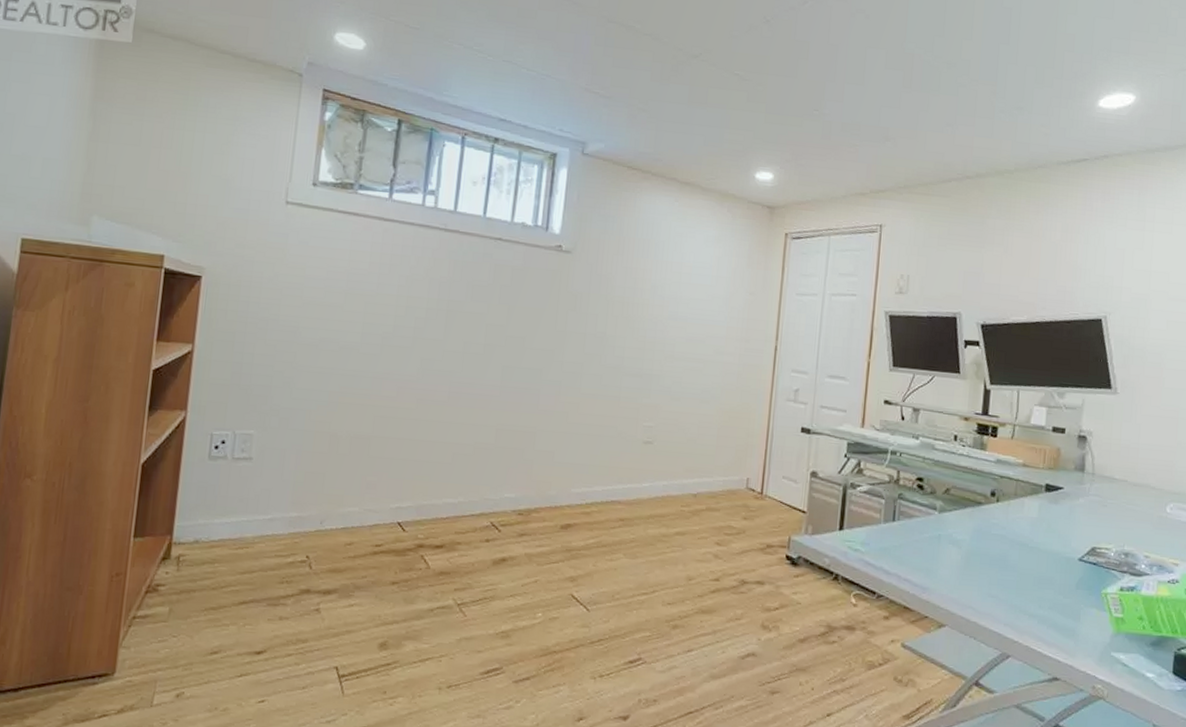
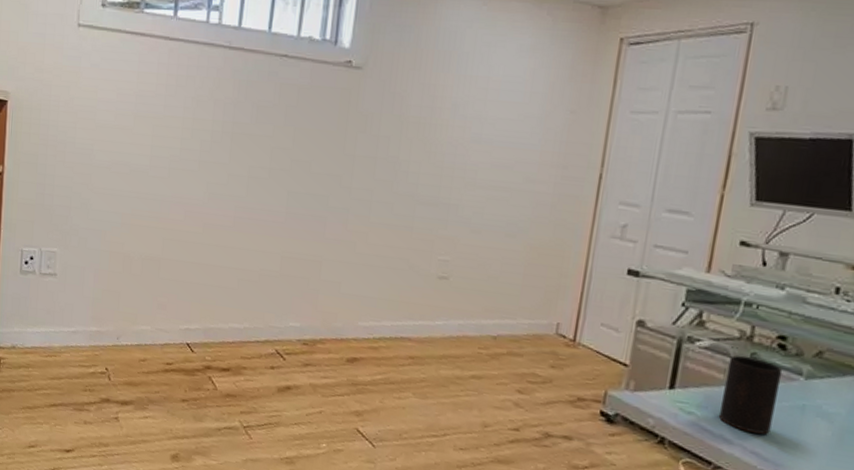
cup: none [878,497,923,564] -> present [718,355,783,434]

